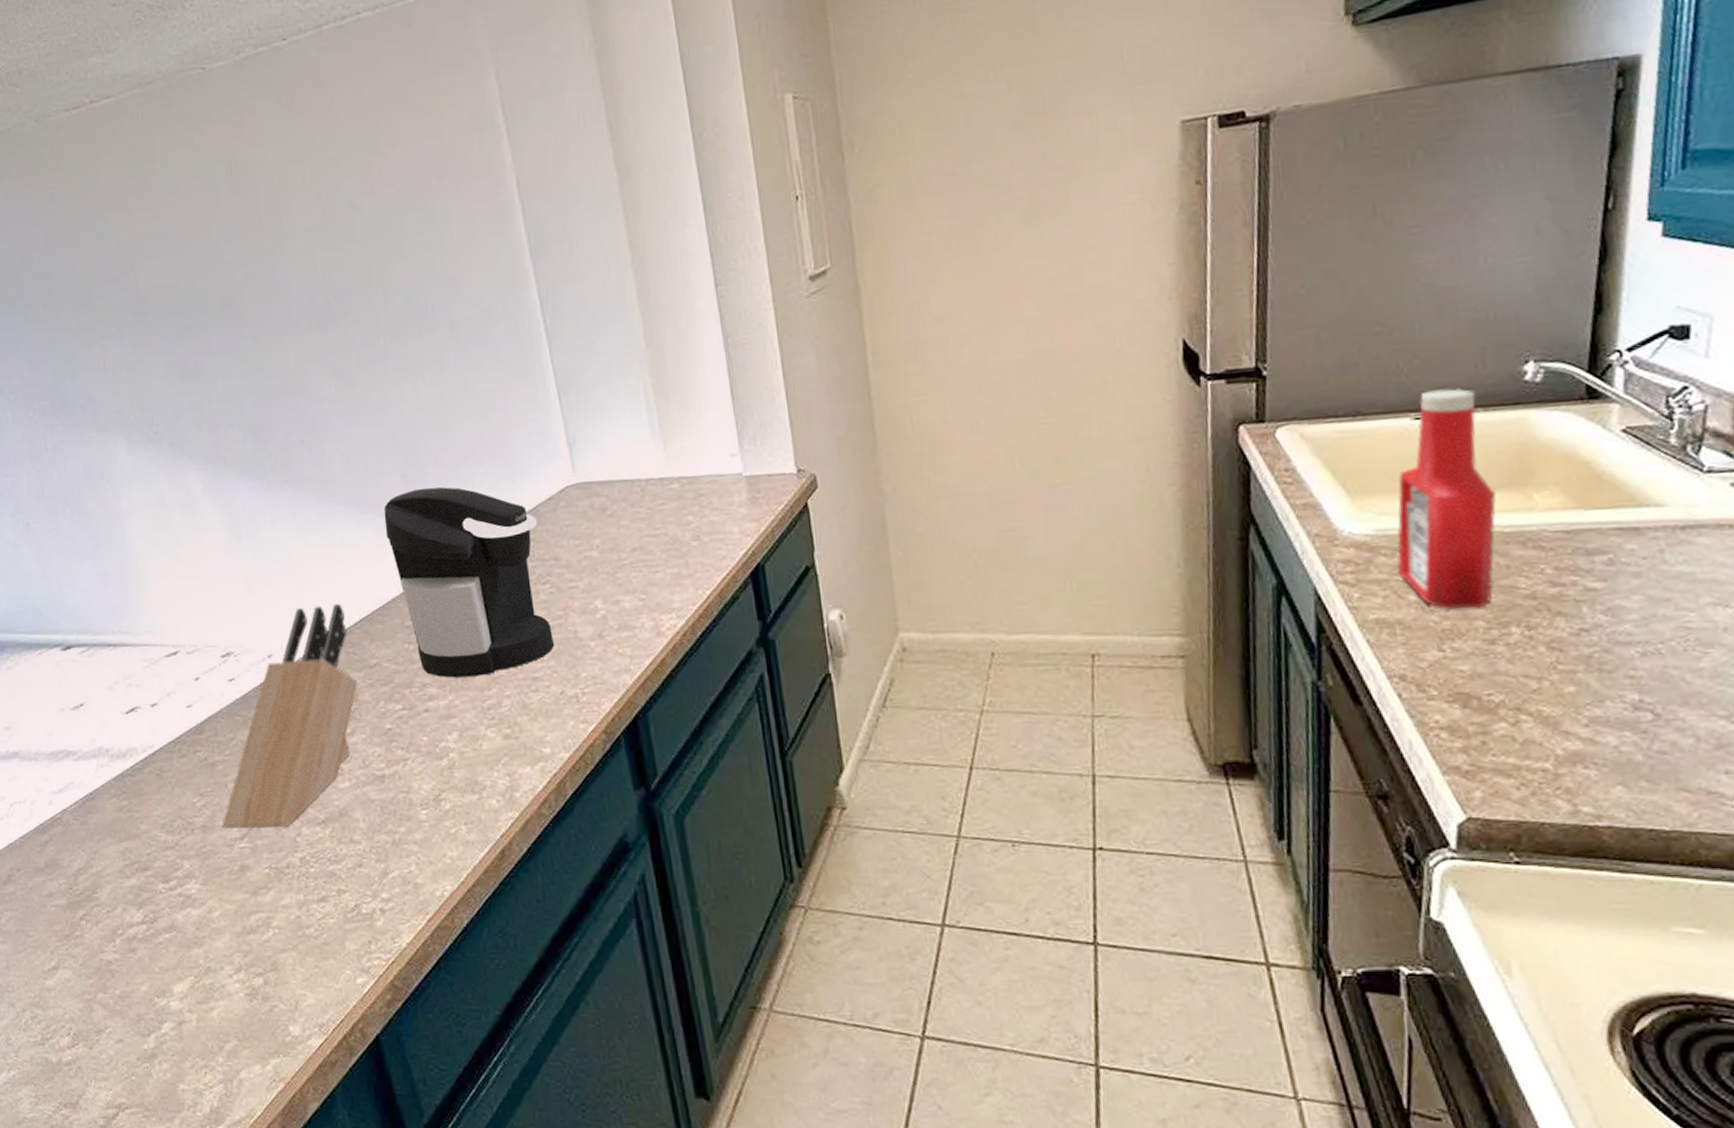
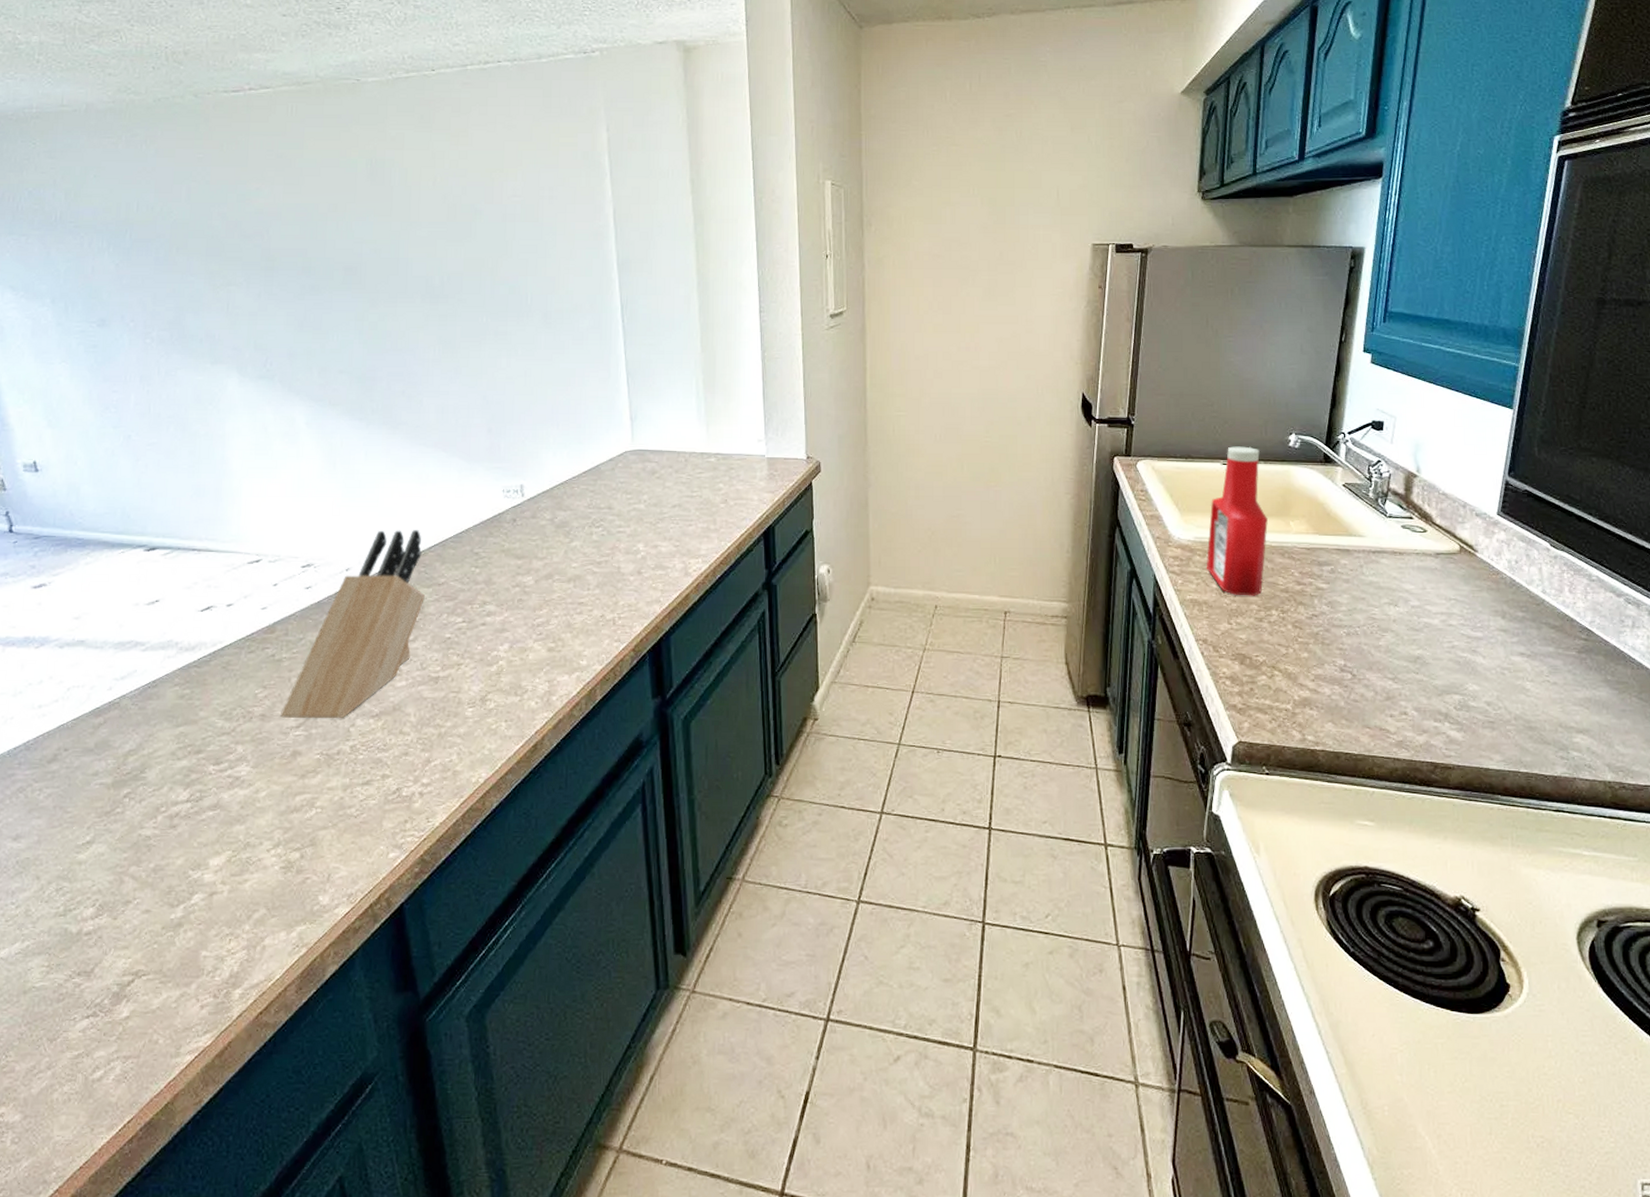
coffee maker: present [383,487,555,678] -> none [467,441,601,598]

